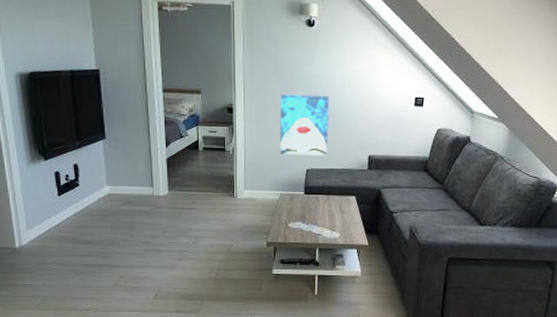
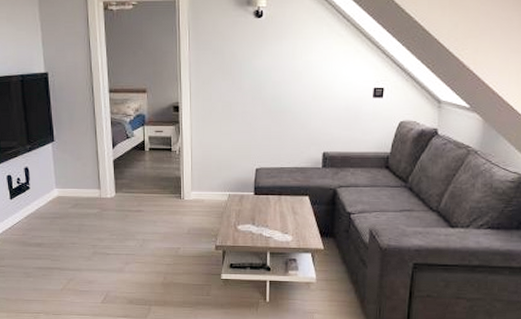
wall art: present [280,94,329,156] -> none [228,90,279,153]

